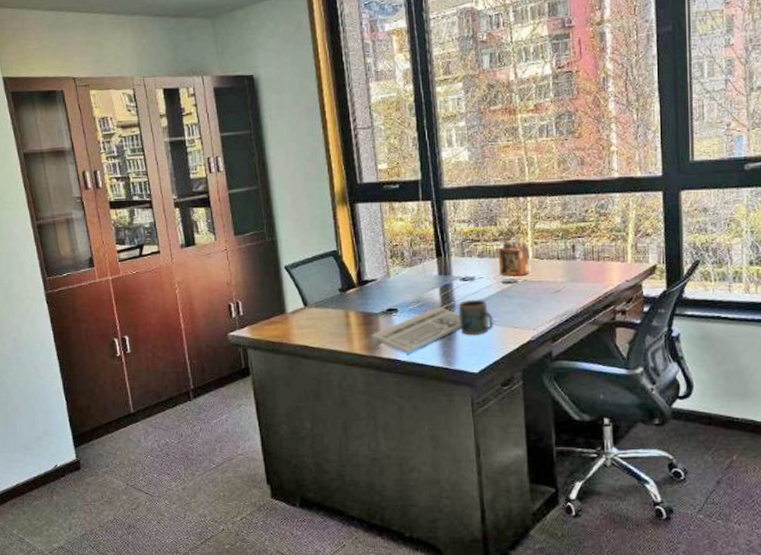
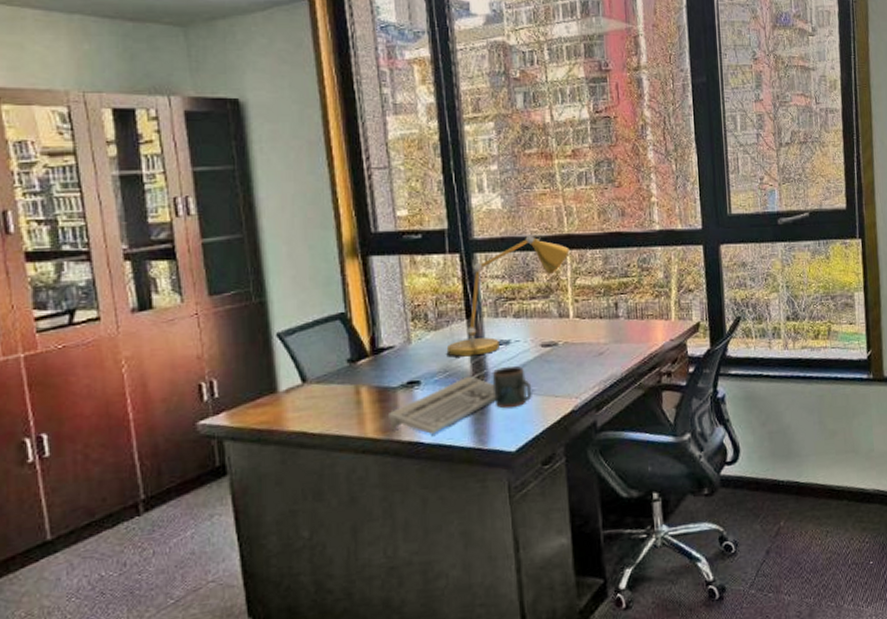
desk lamp: none [419,183,530,290] -> present [446,235,570,357]
desk organizer: present [498,237,530,277] -> none [535,295,571,339]

